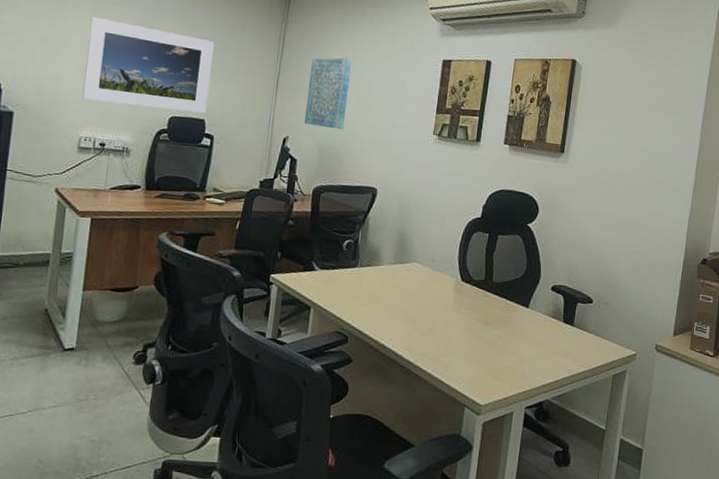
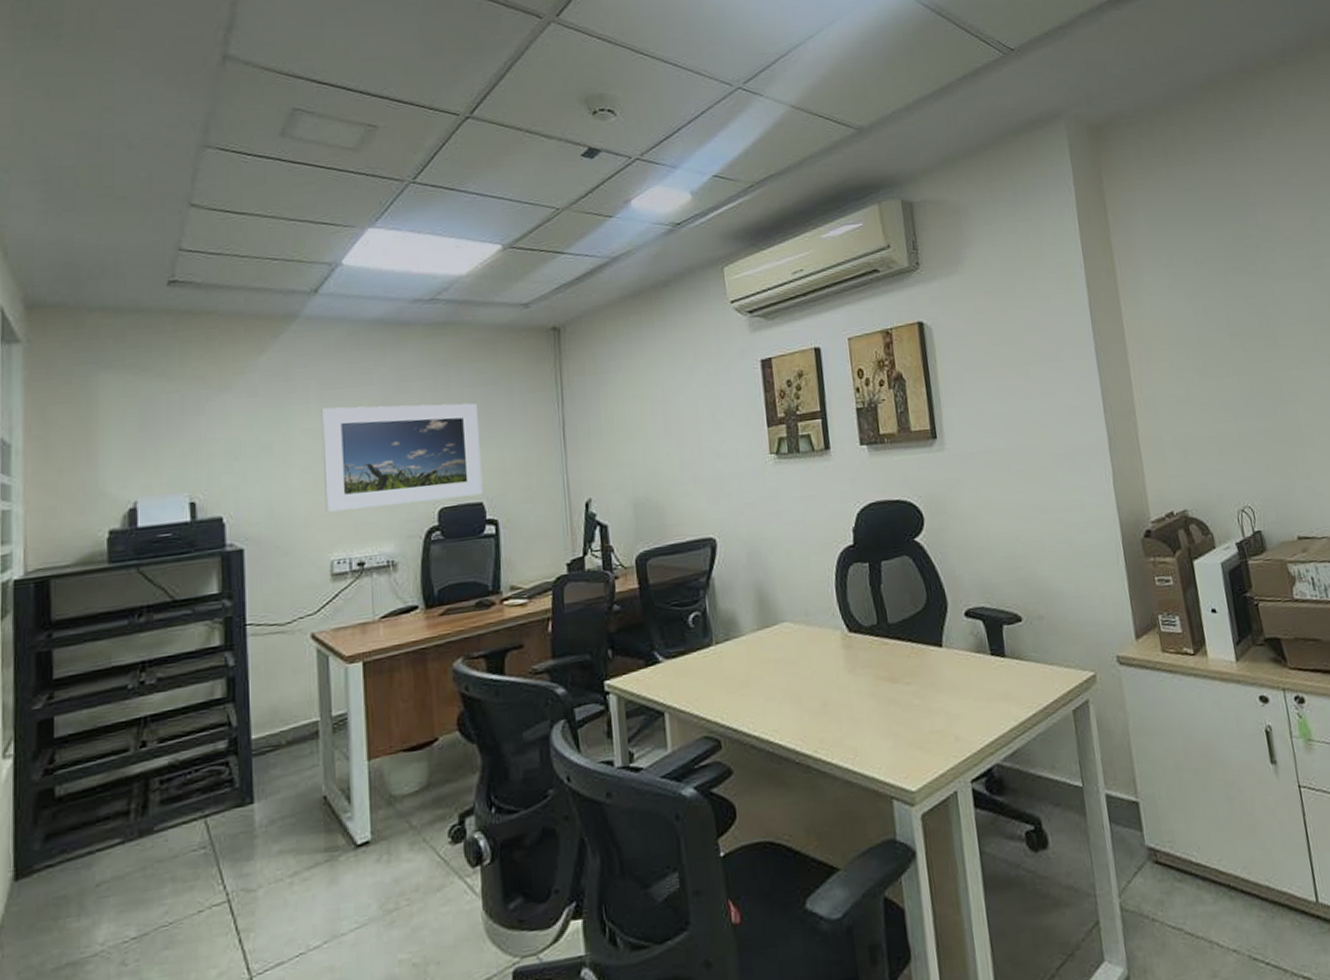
wall art: present [304,57,353,130] -> none [600,384,657,479]

